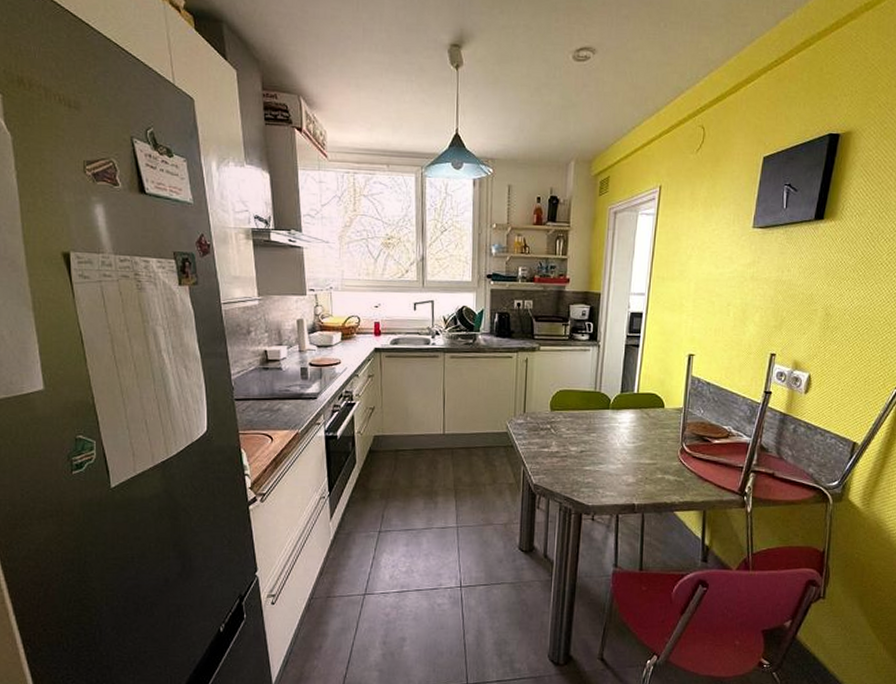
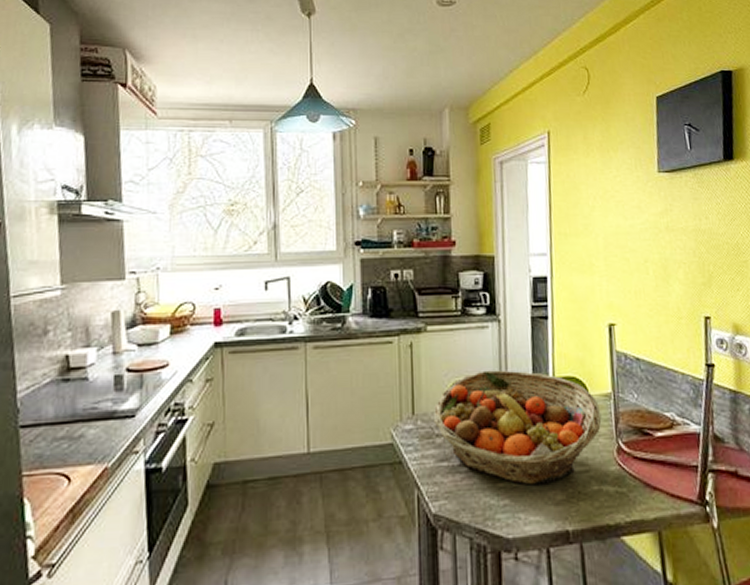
fruit basket: none [539,384,672,471] -> present [433,370,602,485]

